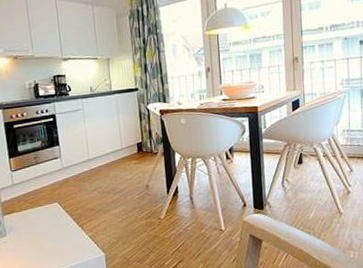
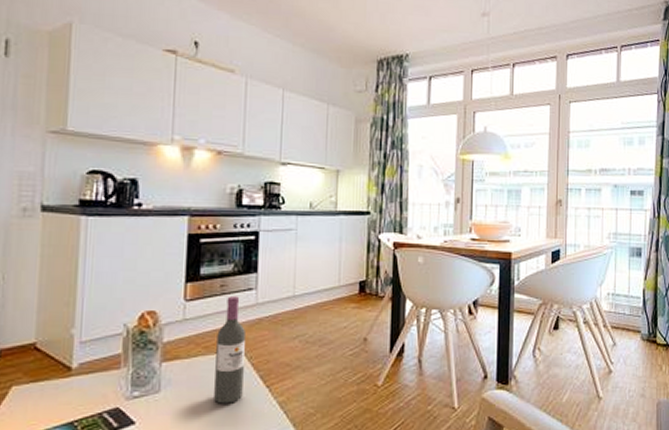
wine bottle: none [38,164,64,241] -> present [214,296,245,404]

